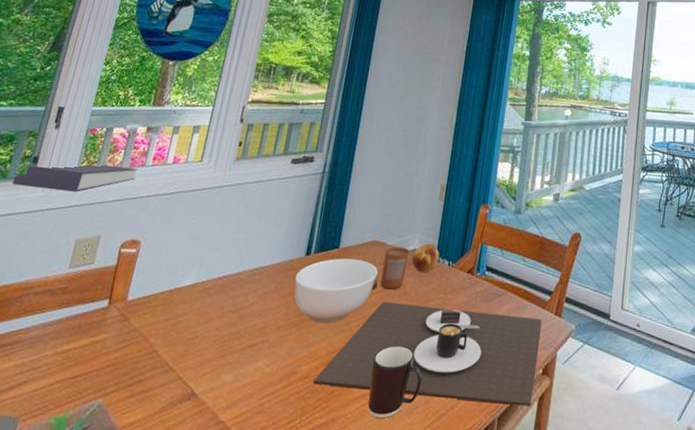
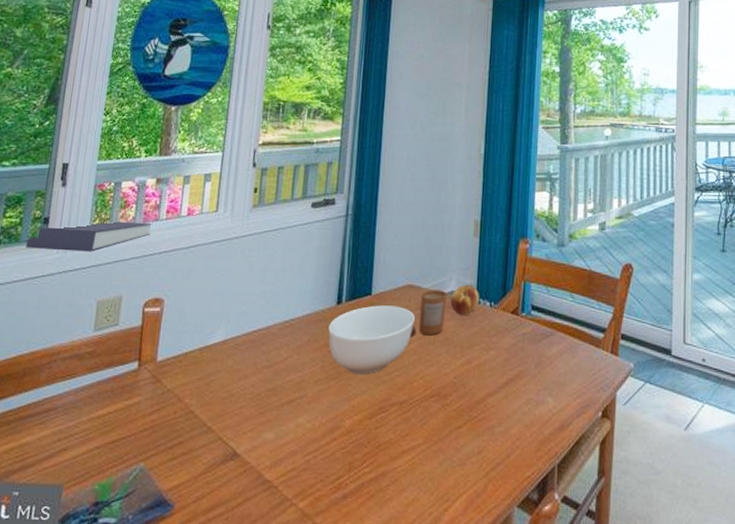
place setting: present [313,301,542,407] -> none [358,348,597,452]
mug: present [367,345,422,419] -> none [417,393,473,471]

